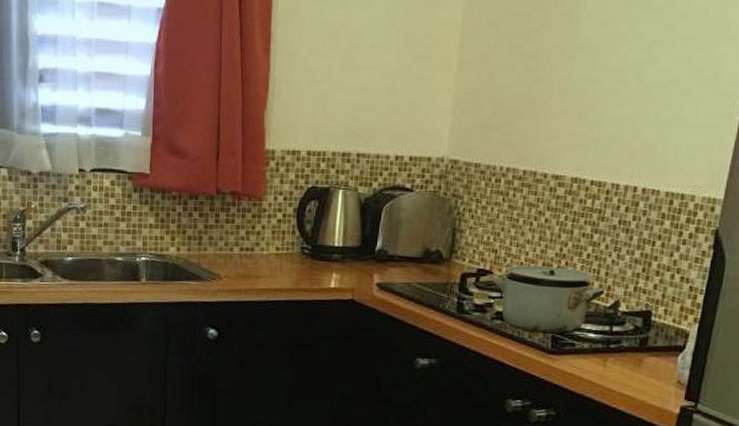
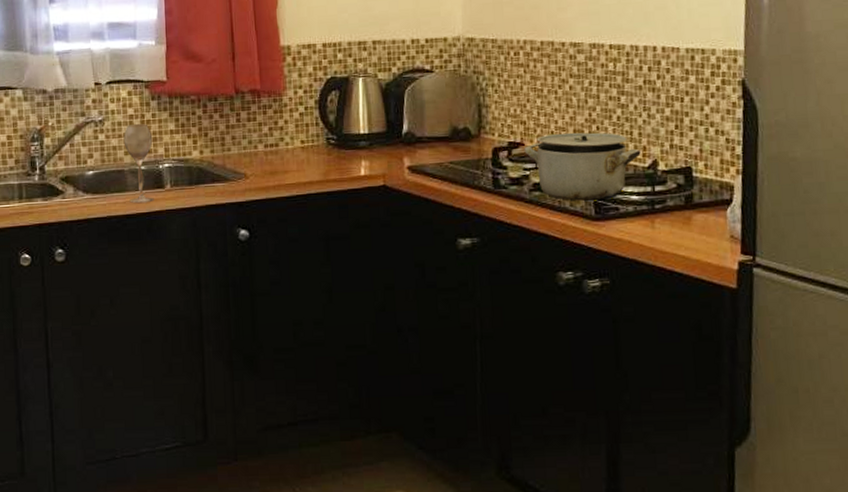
wineglass: none [103,215,132,294] -> present [123,124,155,204]

